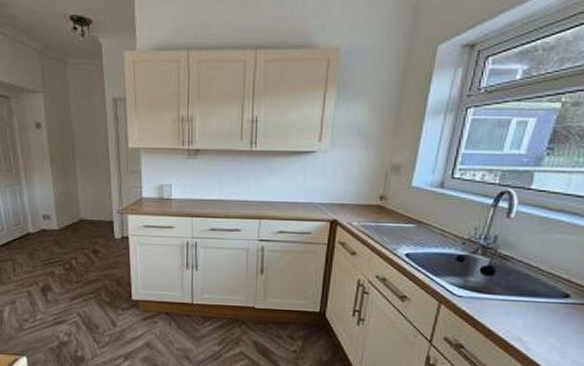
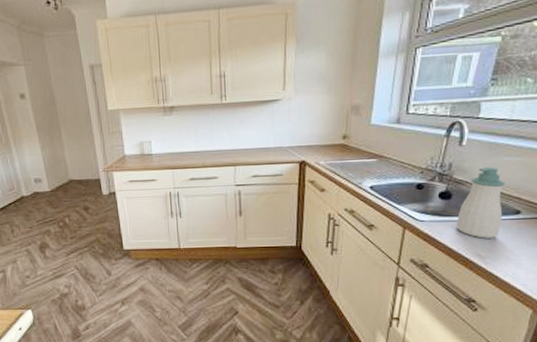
soap bottle: none [497,242,555,322] -> present [456,166,505,238]

